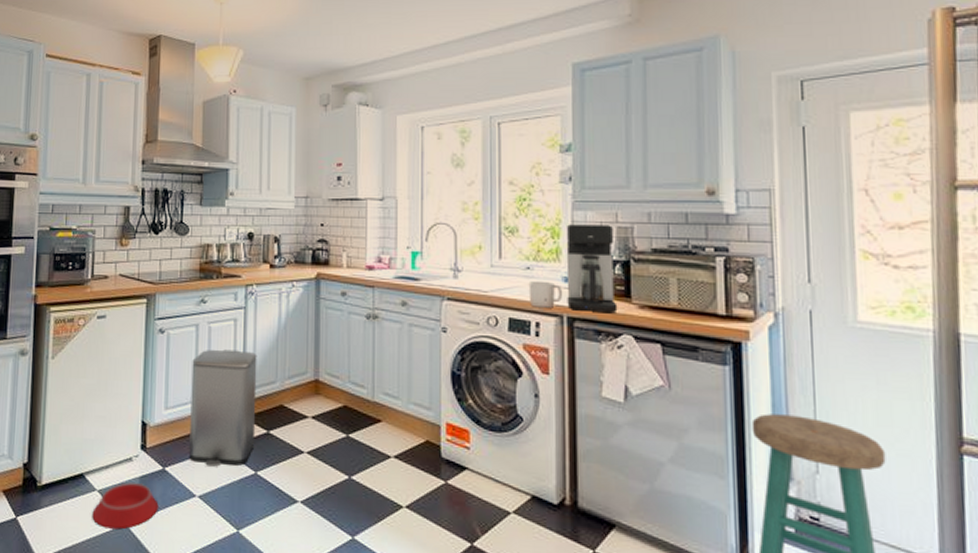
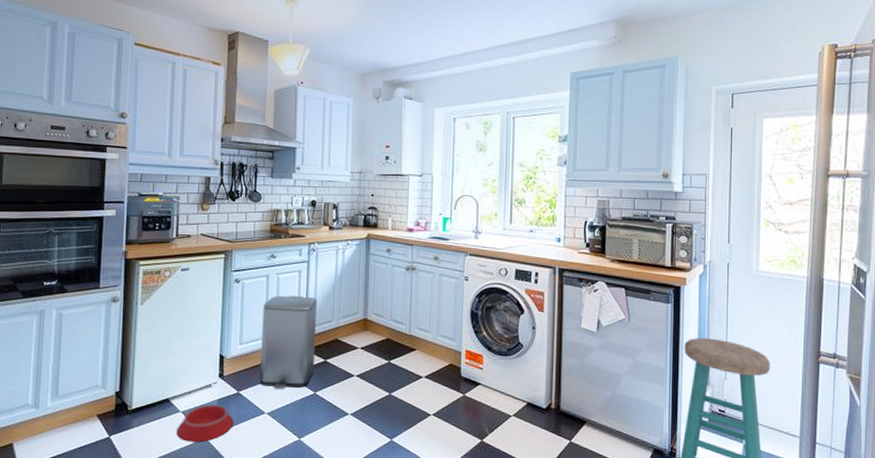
mug: present [528,280,563,308] -> none [531,240,557,262]
coffee maker: present [566,224,618,314] -> none [559,198,596,266]

